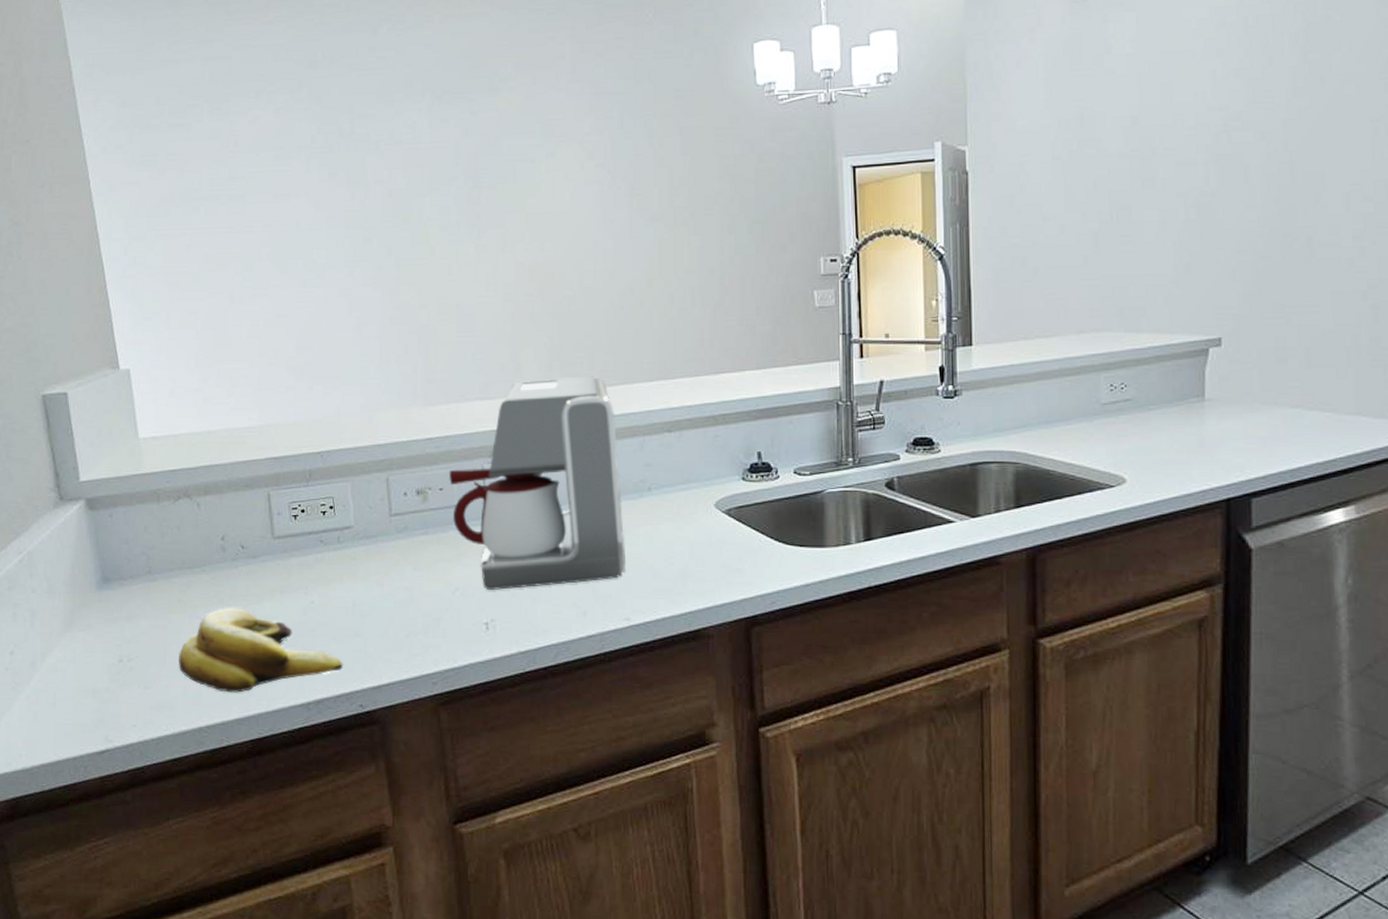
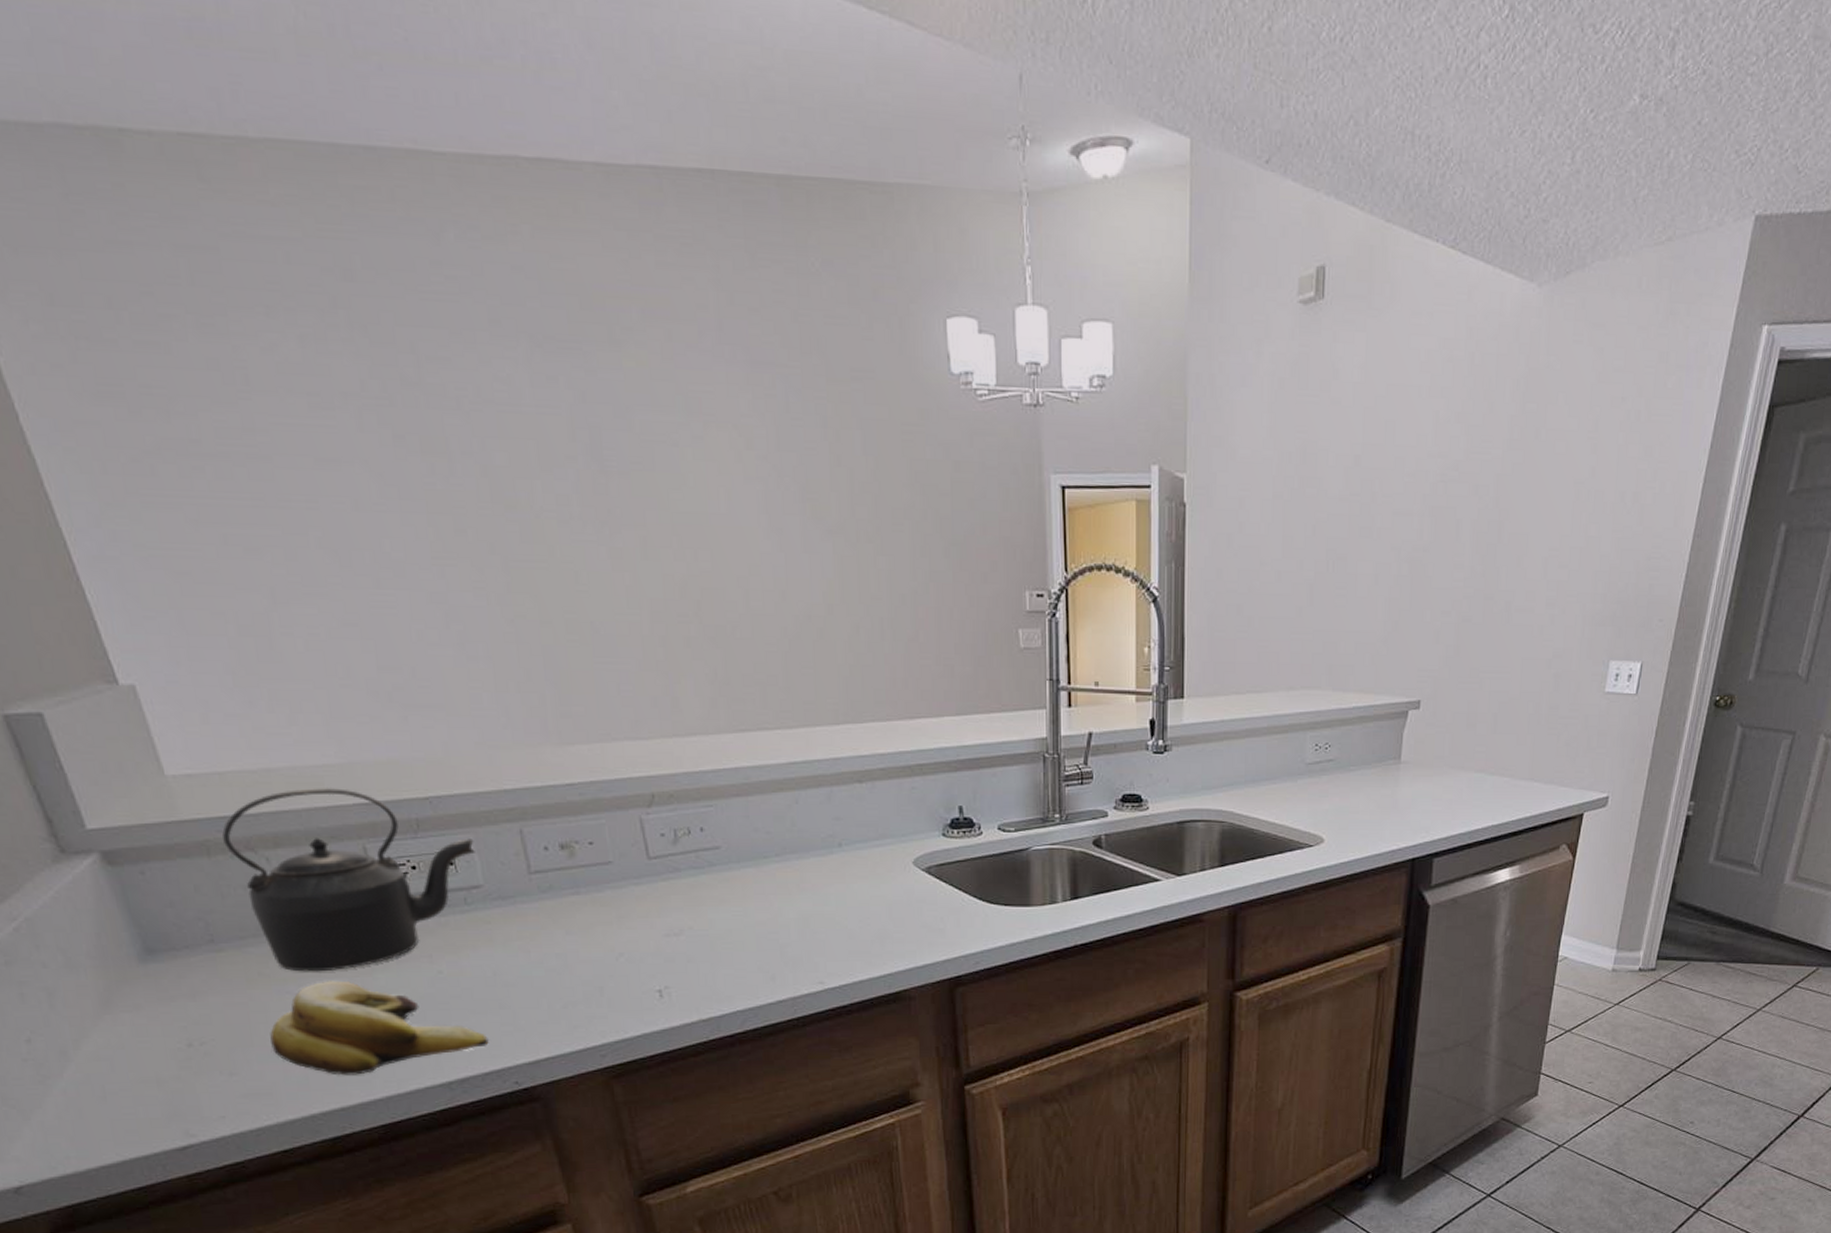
kettle: none [170,445,352,600] -> present [222,787,477,972]
coffee maker: present [449,376,626,590] -> none [599,716,817,955]

